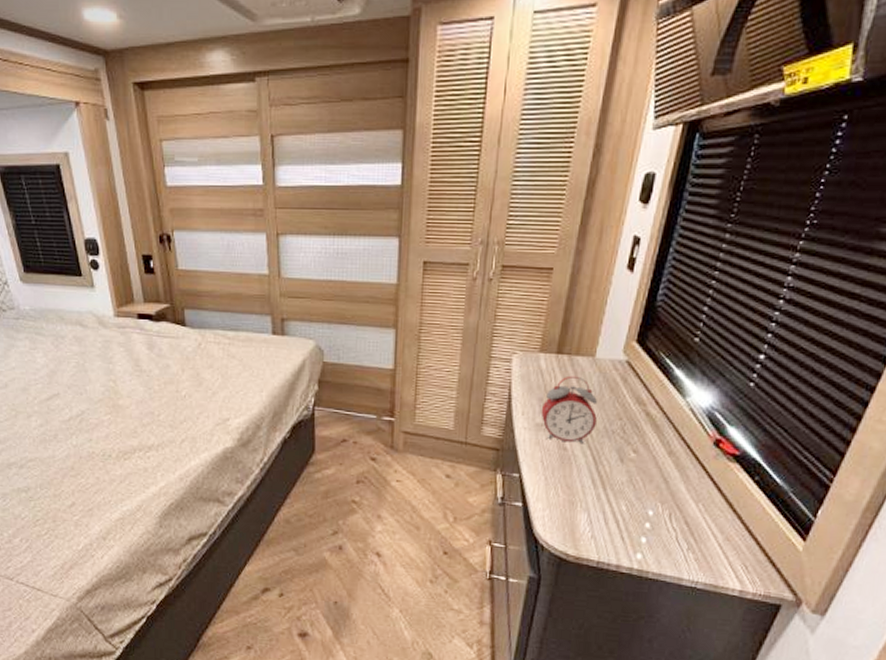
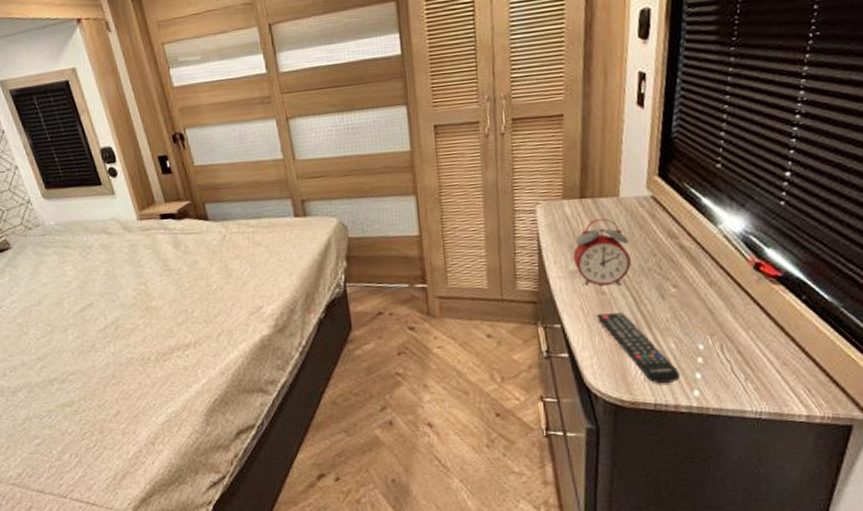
remote control: none [554,469,627,544] -> present [596,312,681,384]

